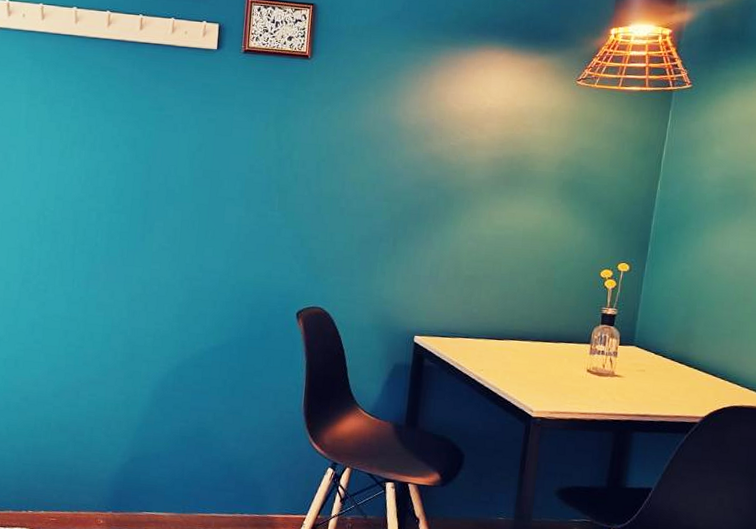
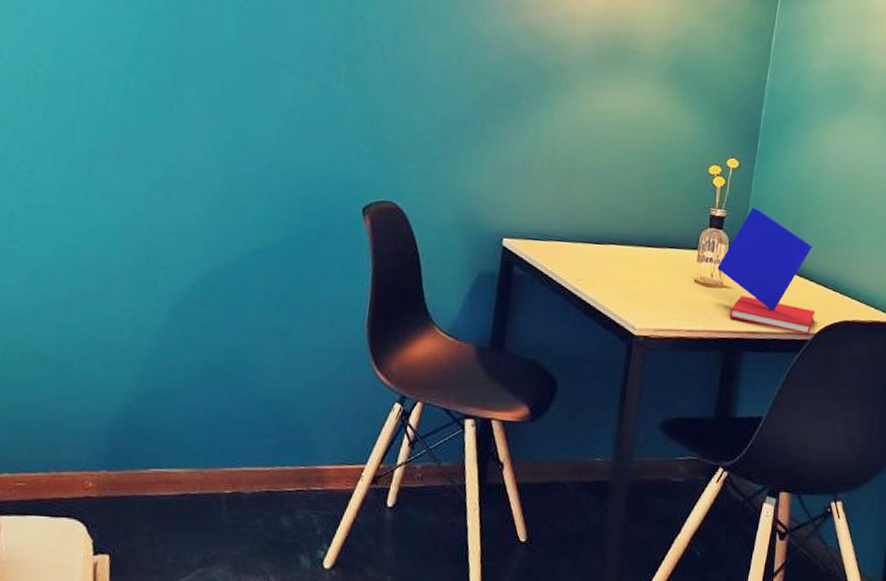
book: none [609,306,704,418] -> present [717,207,815,335]

